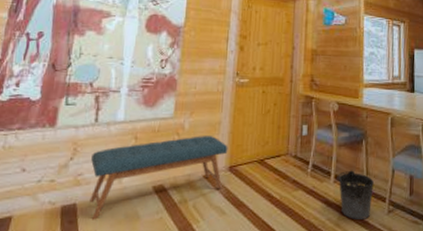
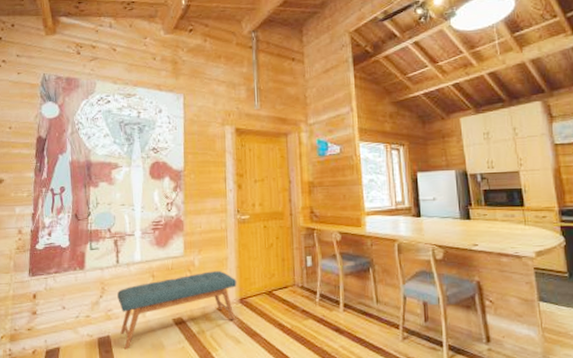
bucket: present [337,170,374,219] -> none [346,298,385,346]

